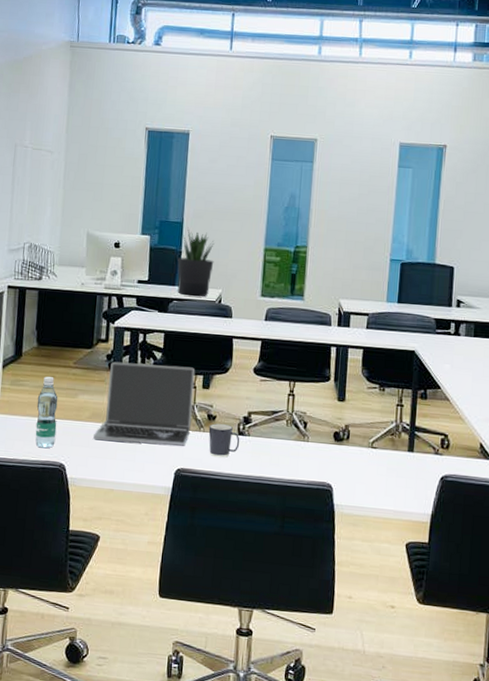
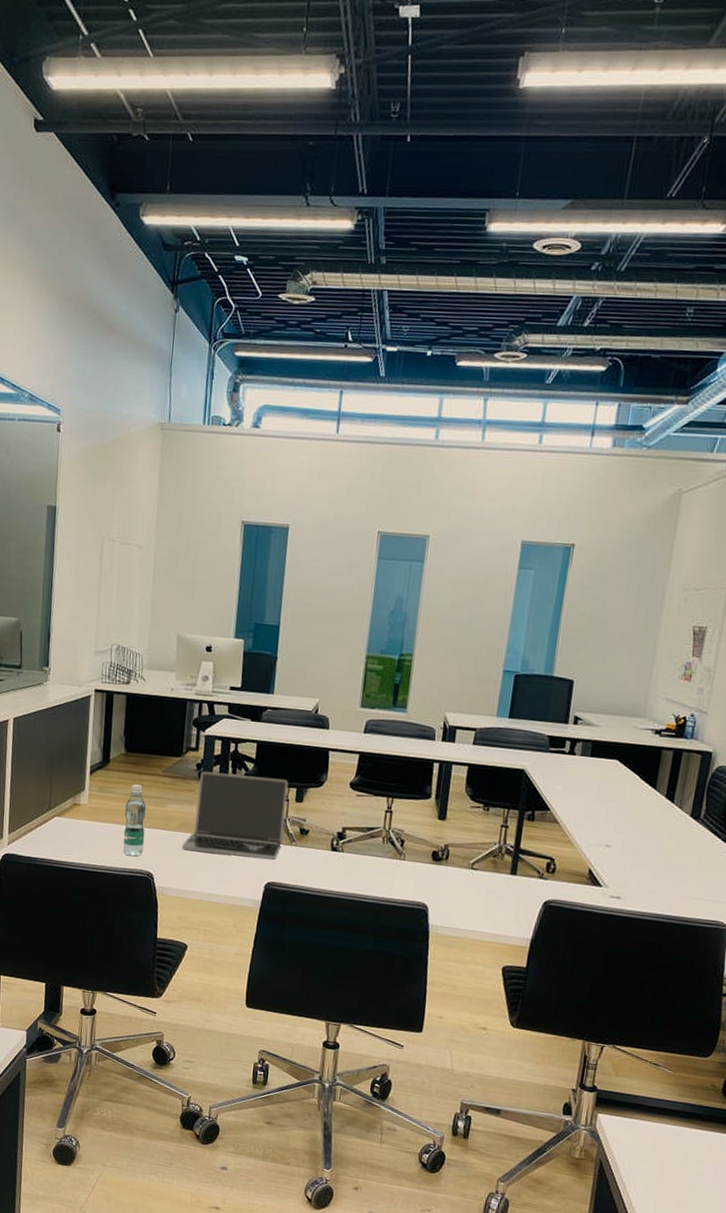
planter: present [177,227,214,296] -> none [272,631,313,706]
mug: present [208,423,240,458] -> none [300,838,333,874]

